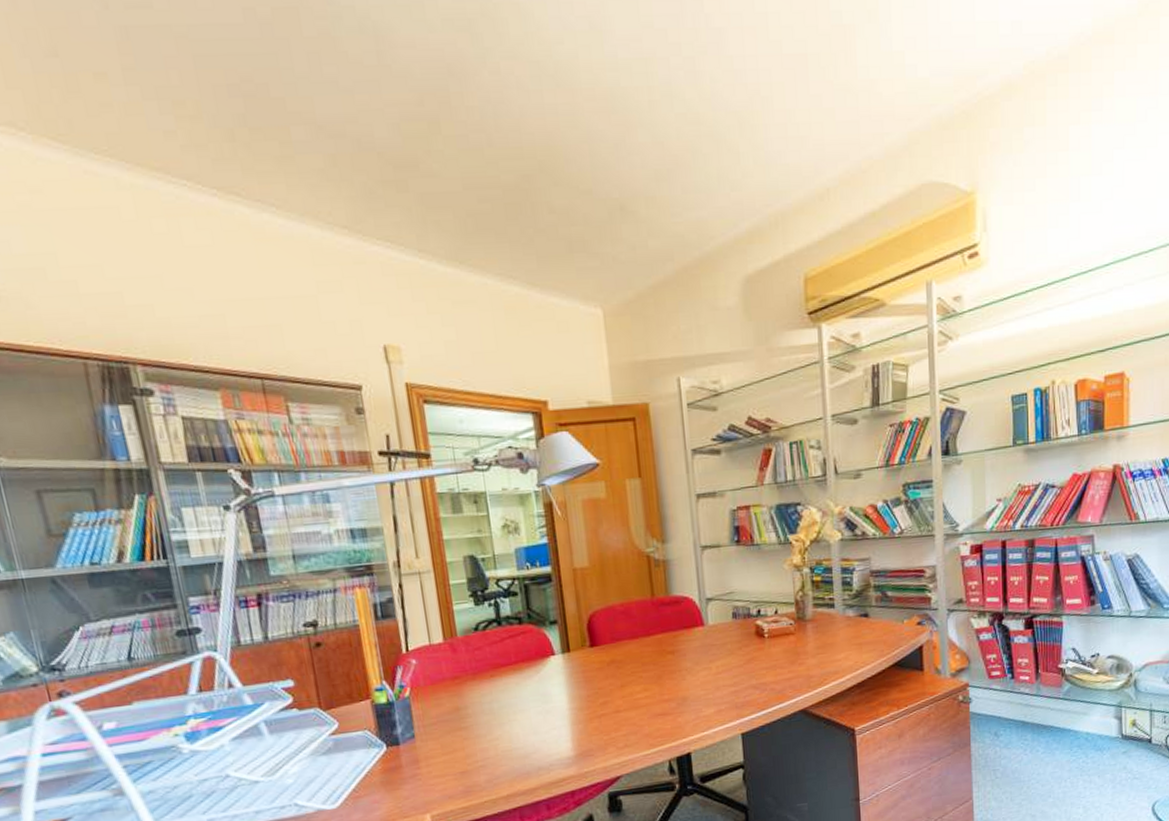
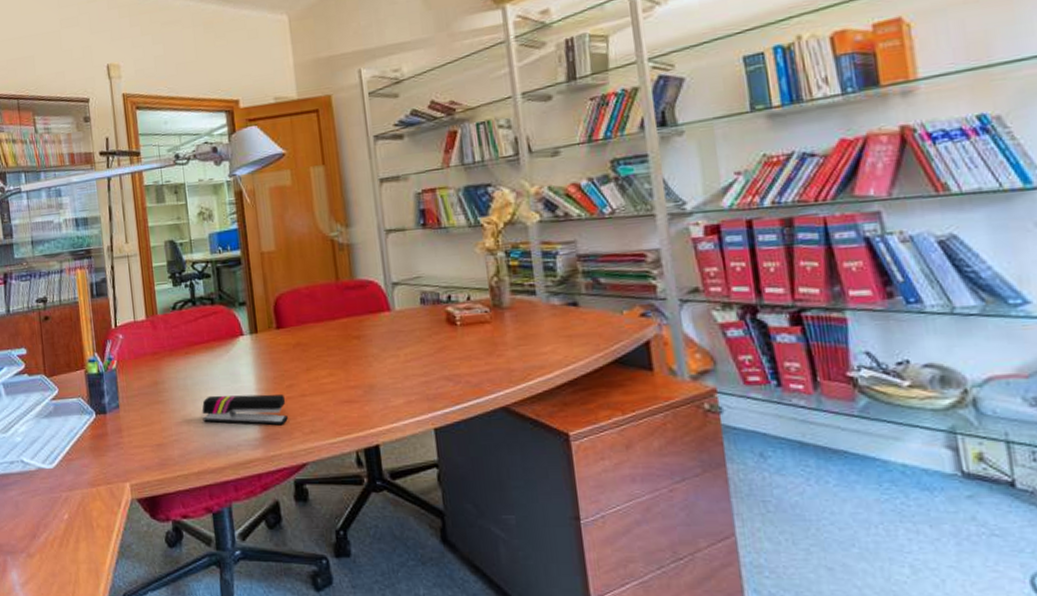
stapler: none [510,712,602,746] -> present [202,394,288,426]

